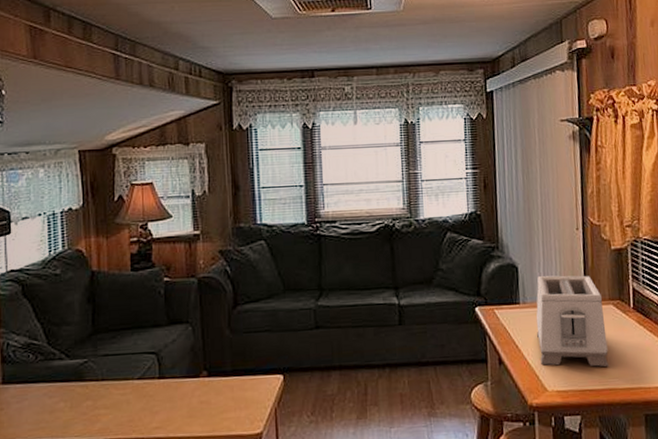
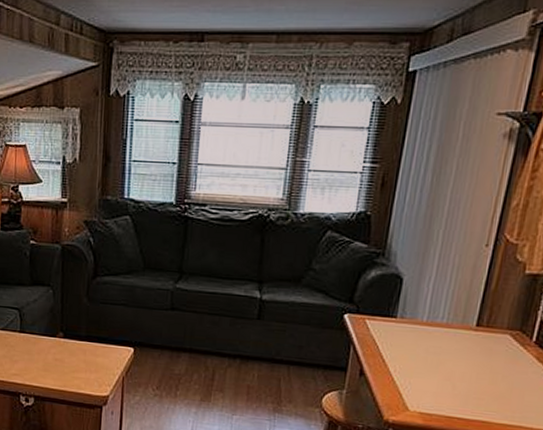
toaster: present [536,275,610,367] -> none [407,291,499,398]

